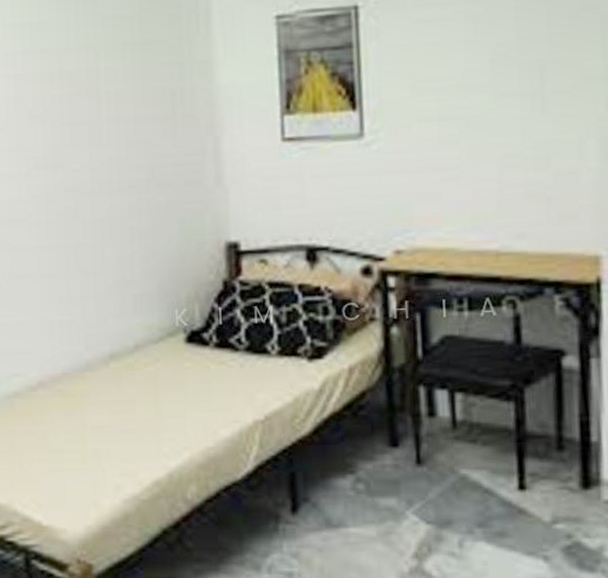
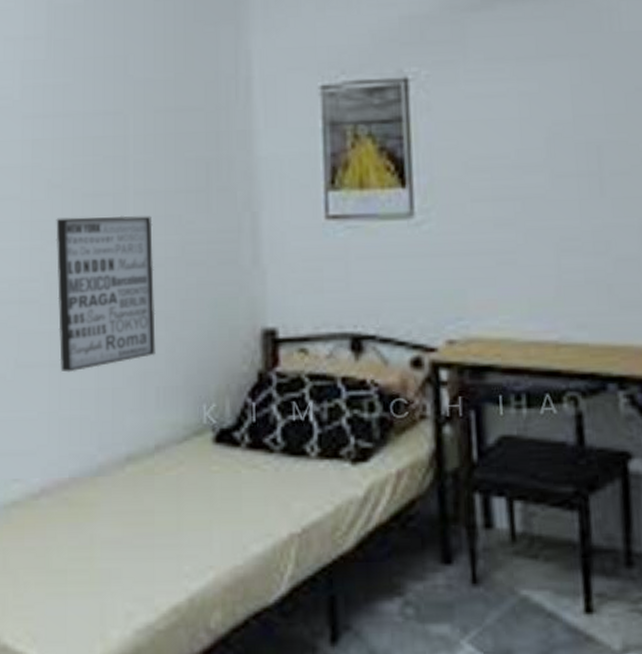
wall art: none [39,142,132,283] -> present [56,215,156,373]

